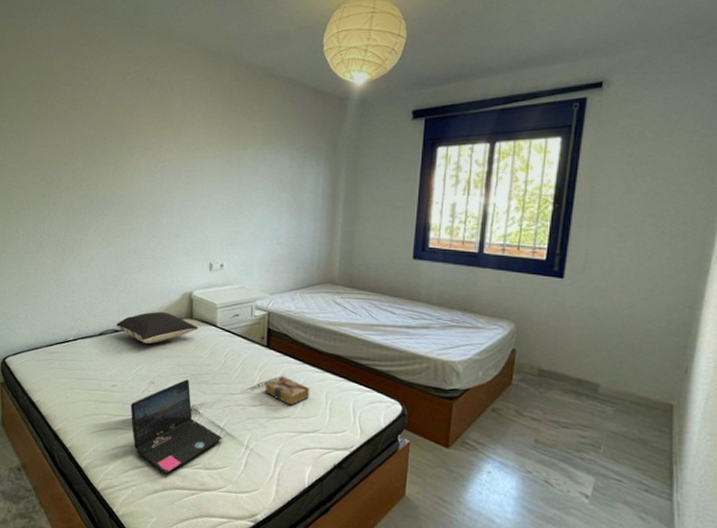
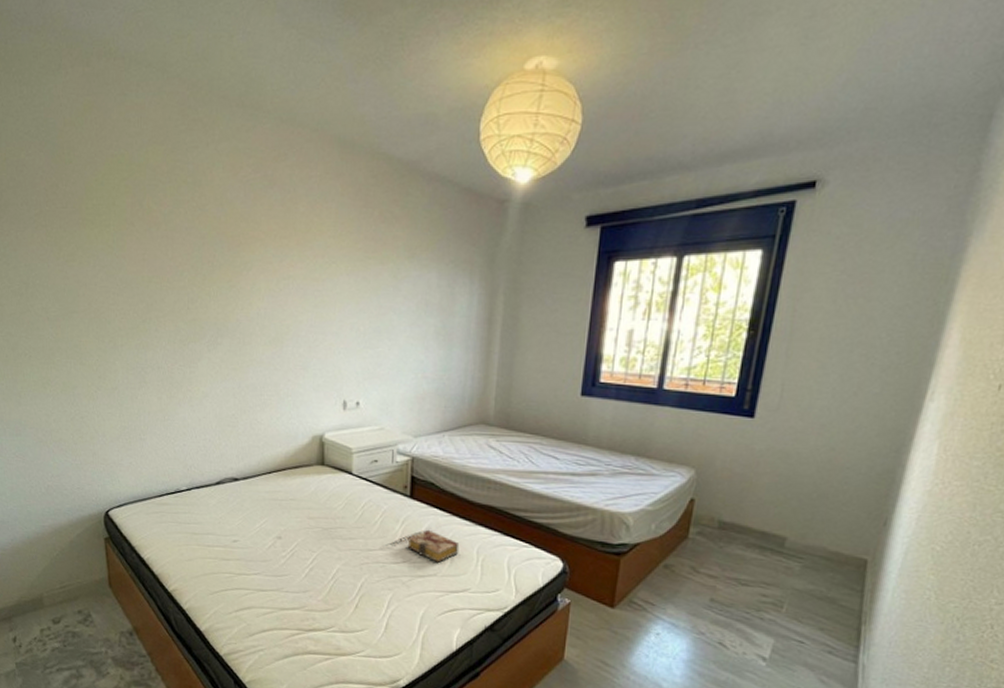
pillow: present [116,312,199,344] -> none [235,457,331,494]
laptop: present [130,379,222,474] -> none [254,534,360,637]

